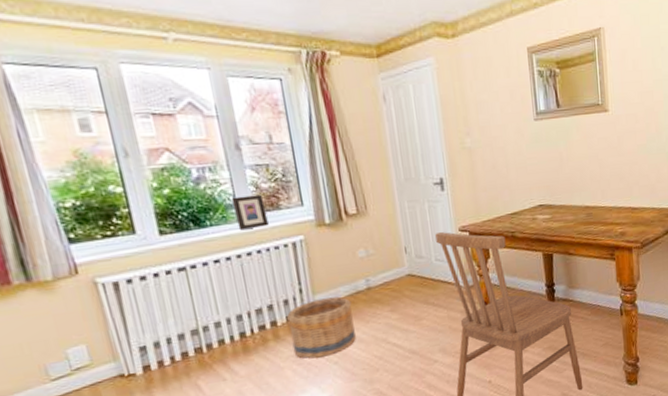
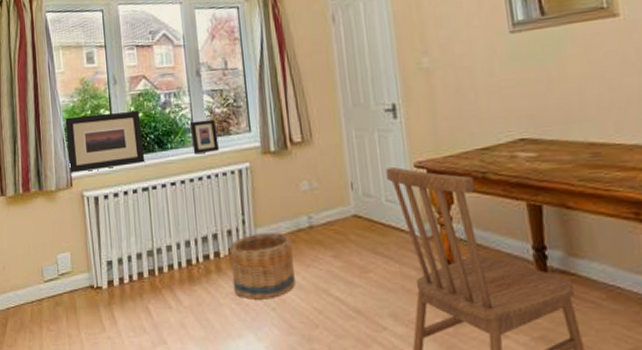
picture frame: none [55,187,179,259] -> present [65,111,145,173]

